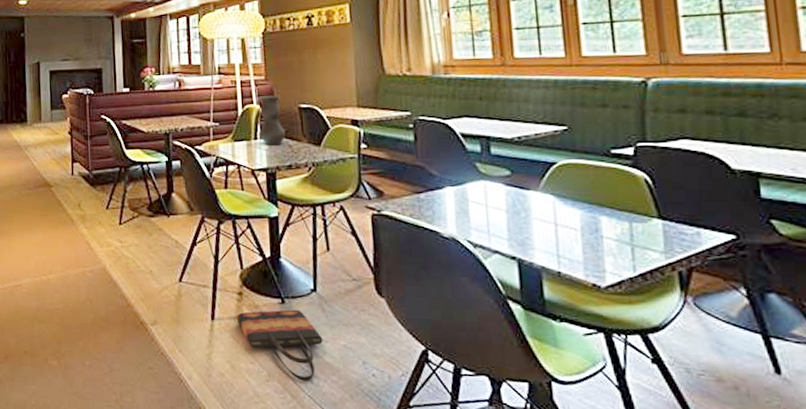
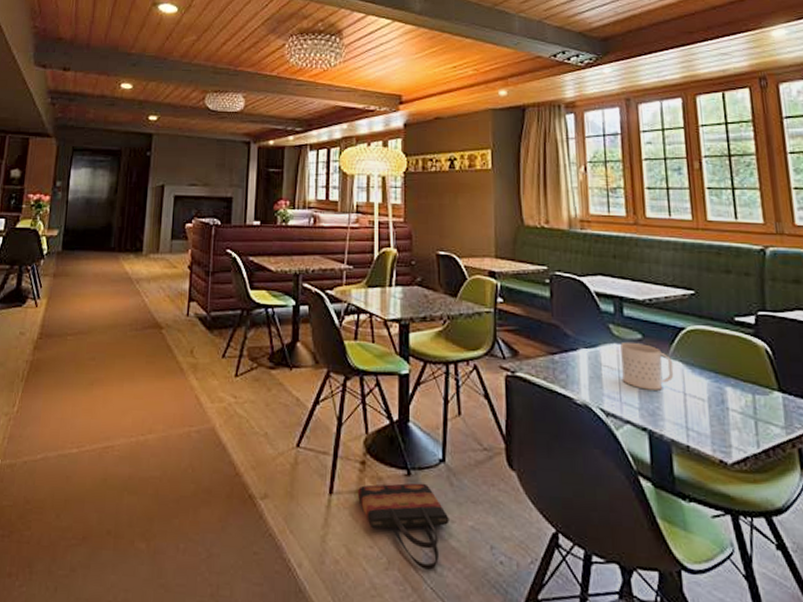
vase: present [258,96,285,146] -> none [394,240,421,295]
mug: none [488,178,545,222] -> present [620,342,674,390]

